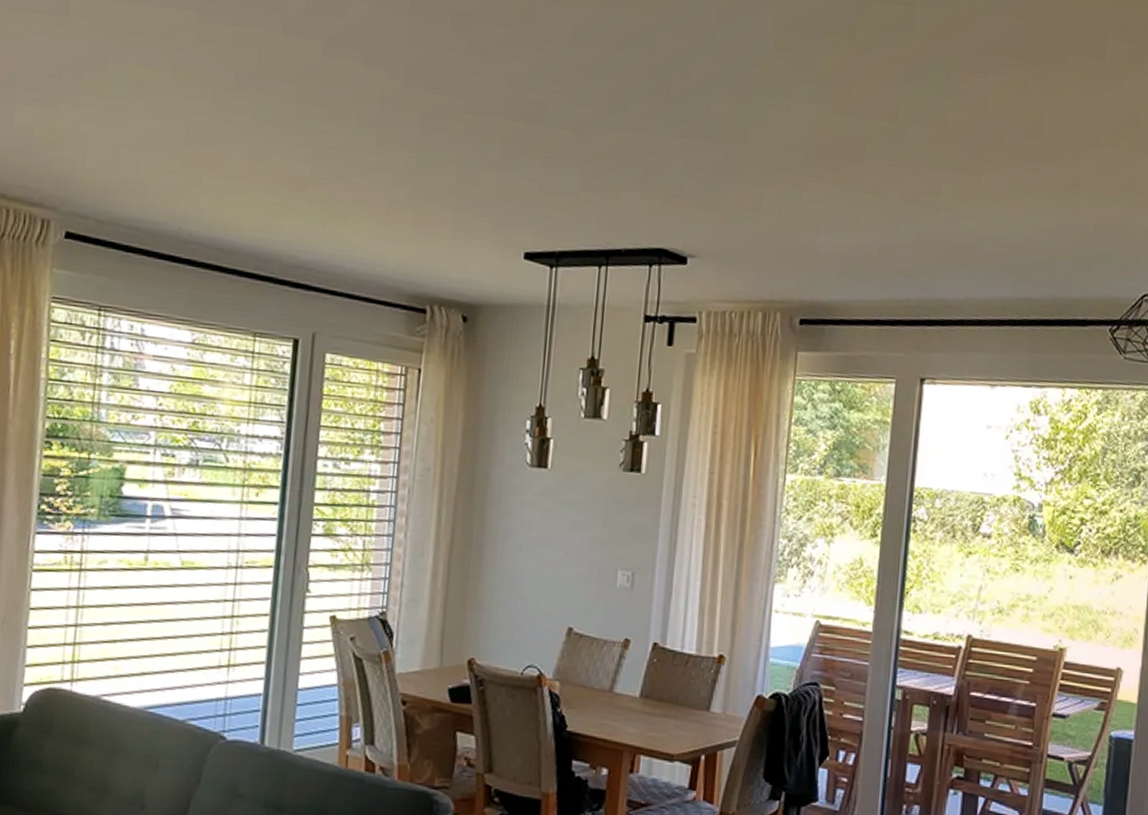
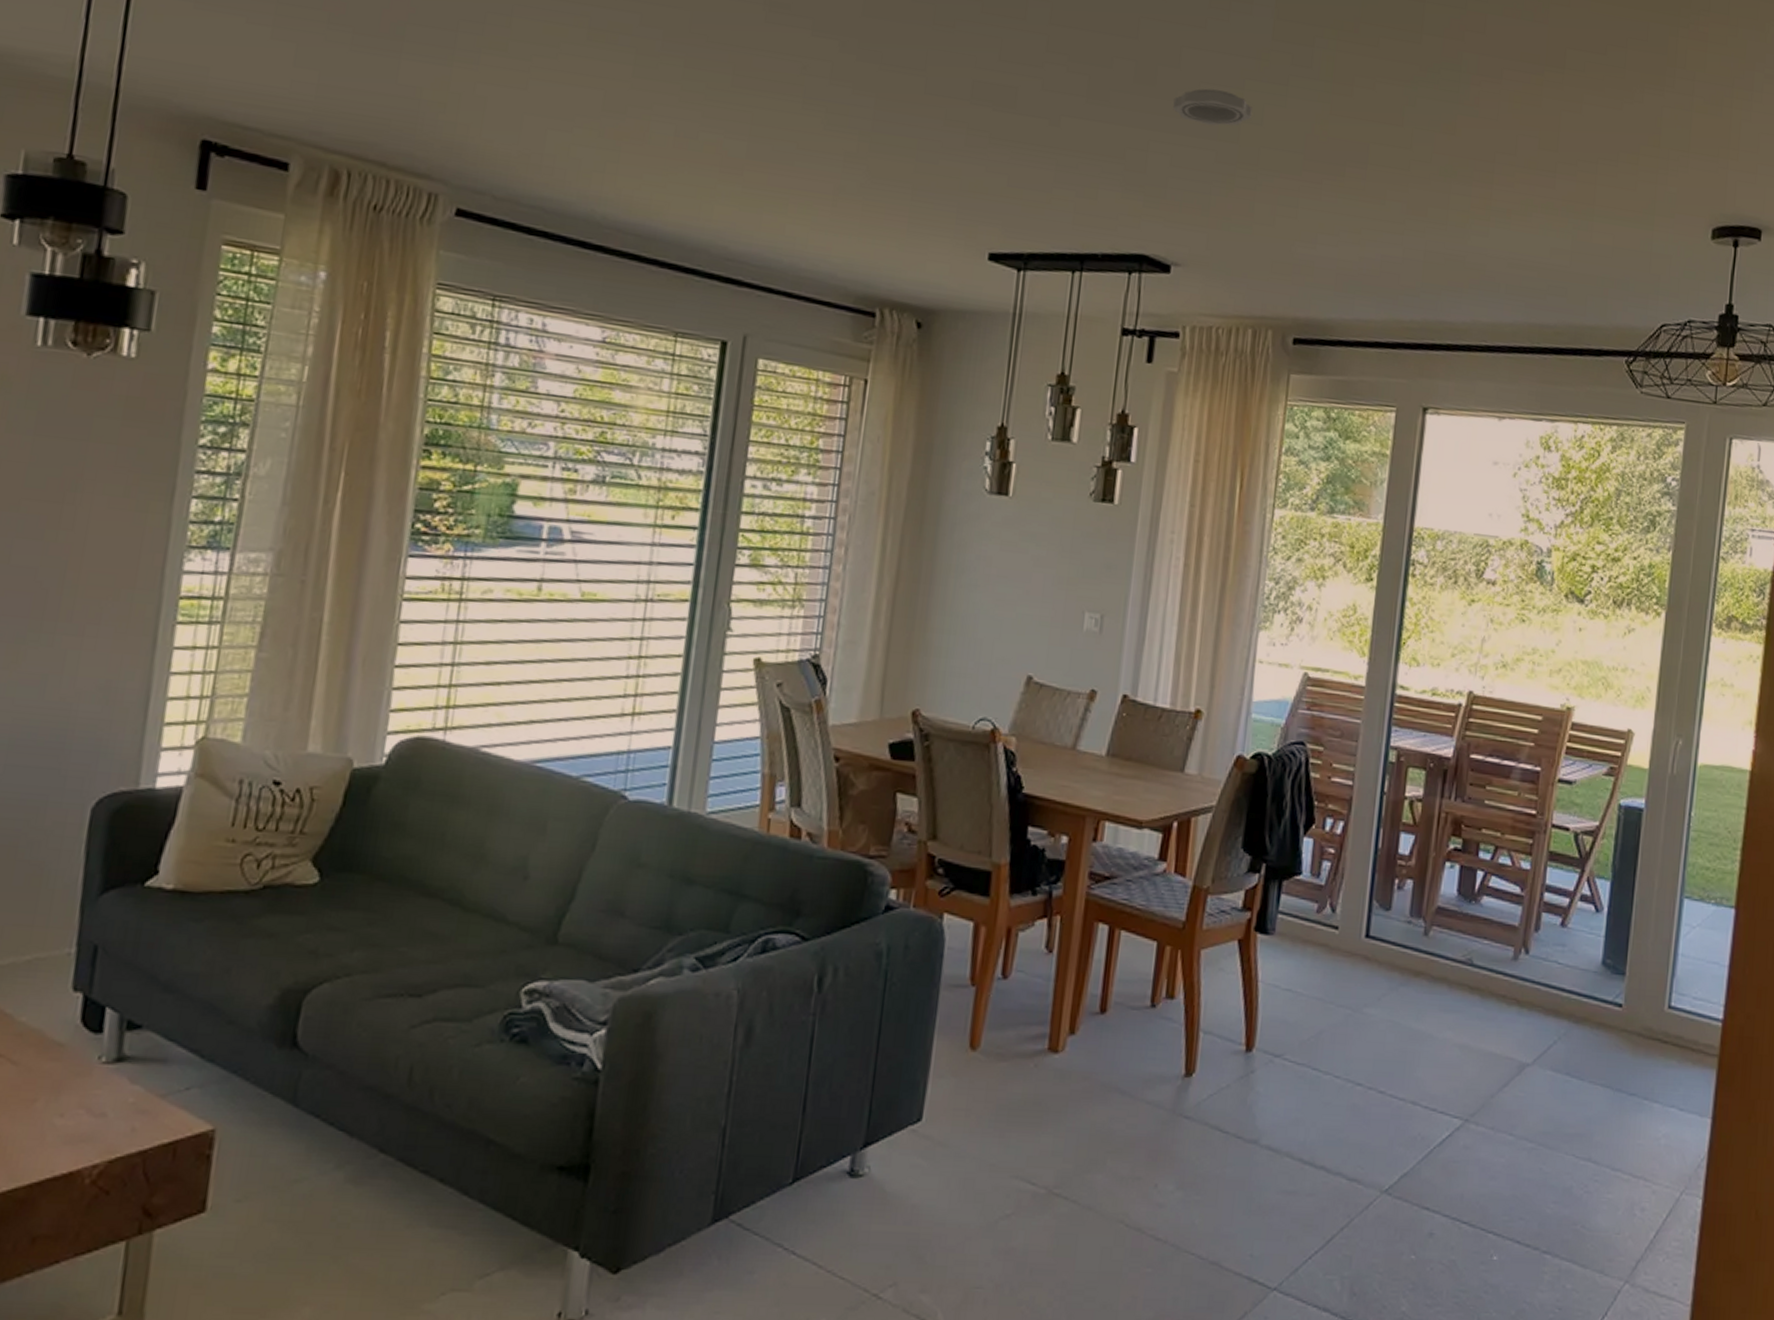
smoke detector: none [686,95,758,130] -> present [1173,88,1252,126]

